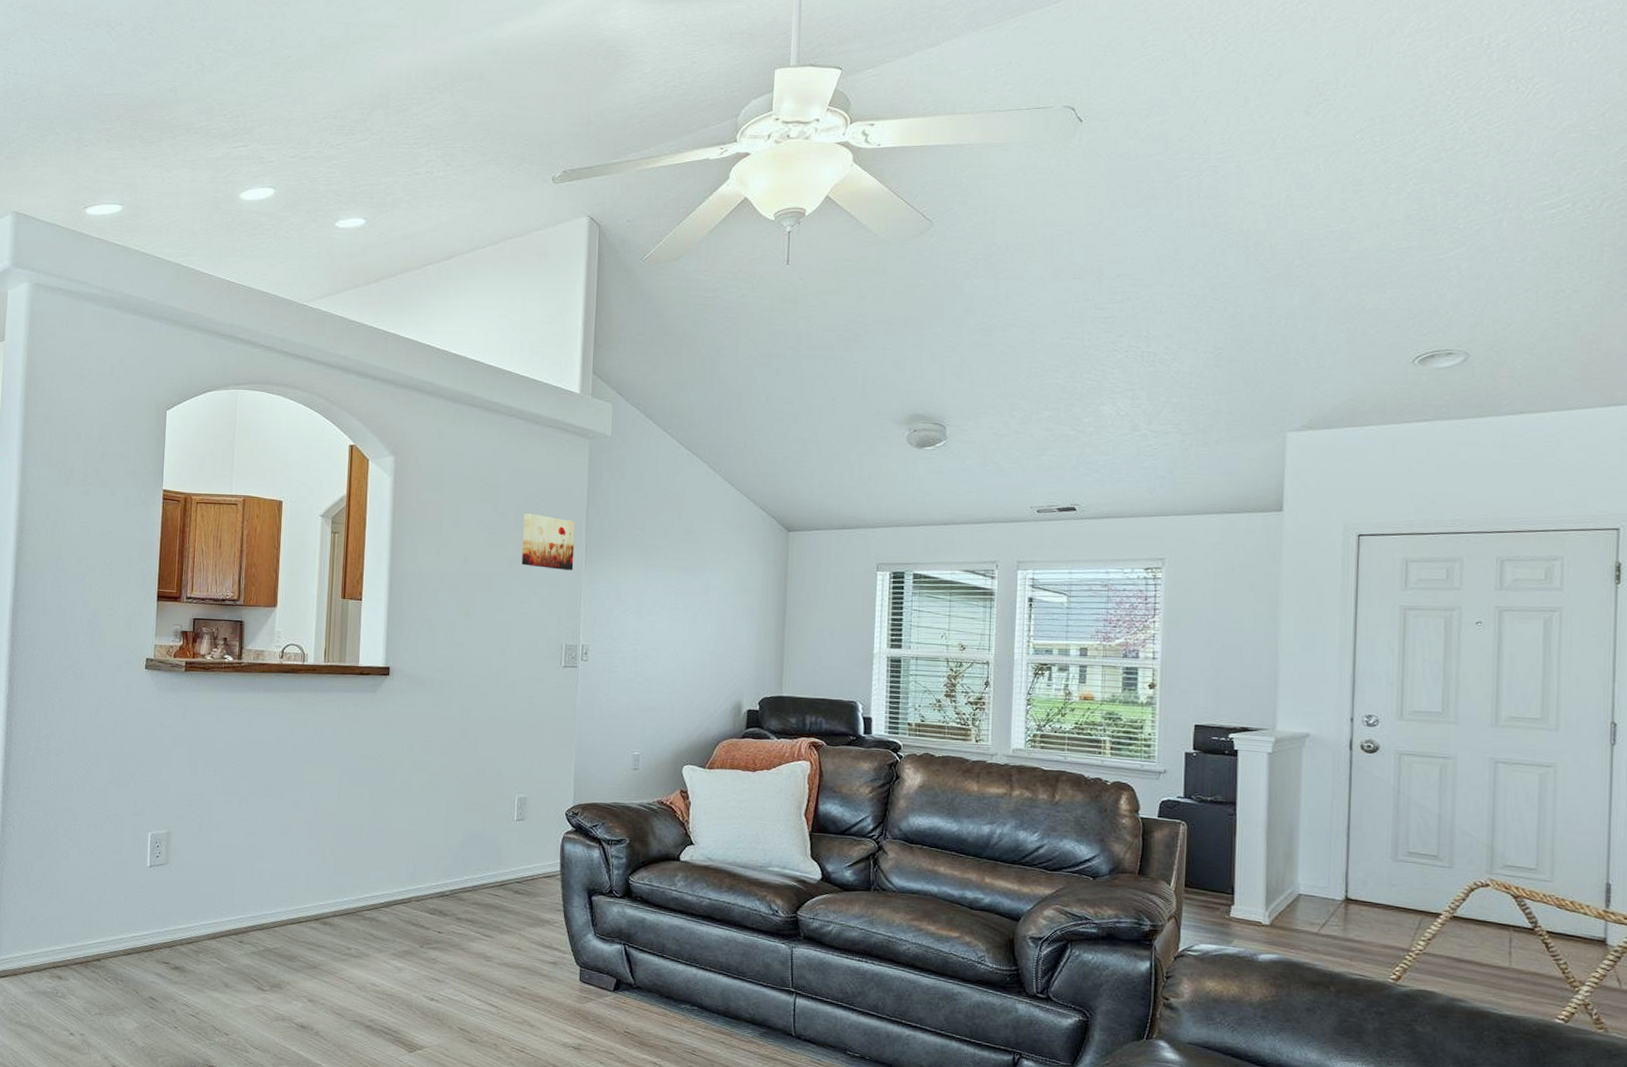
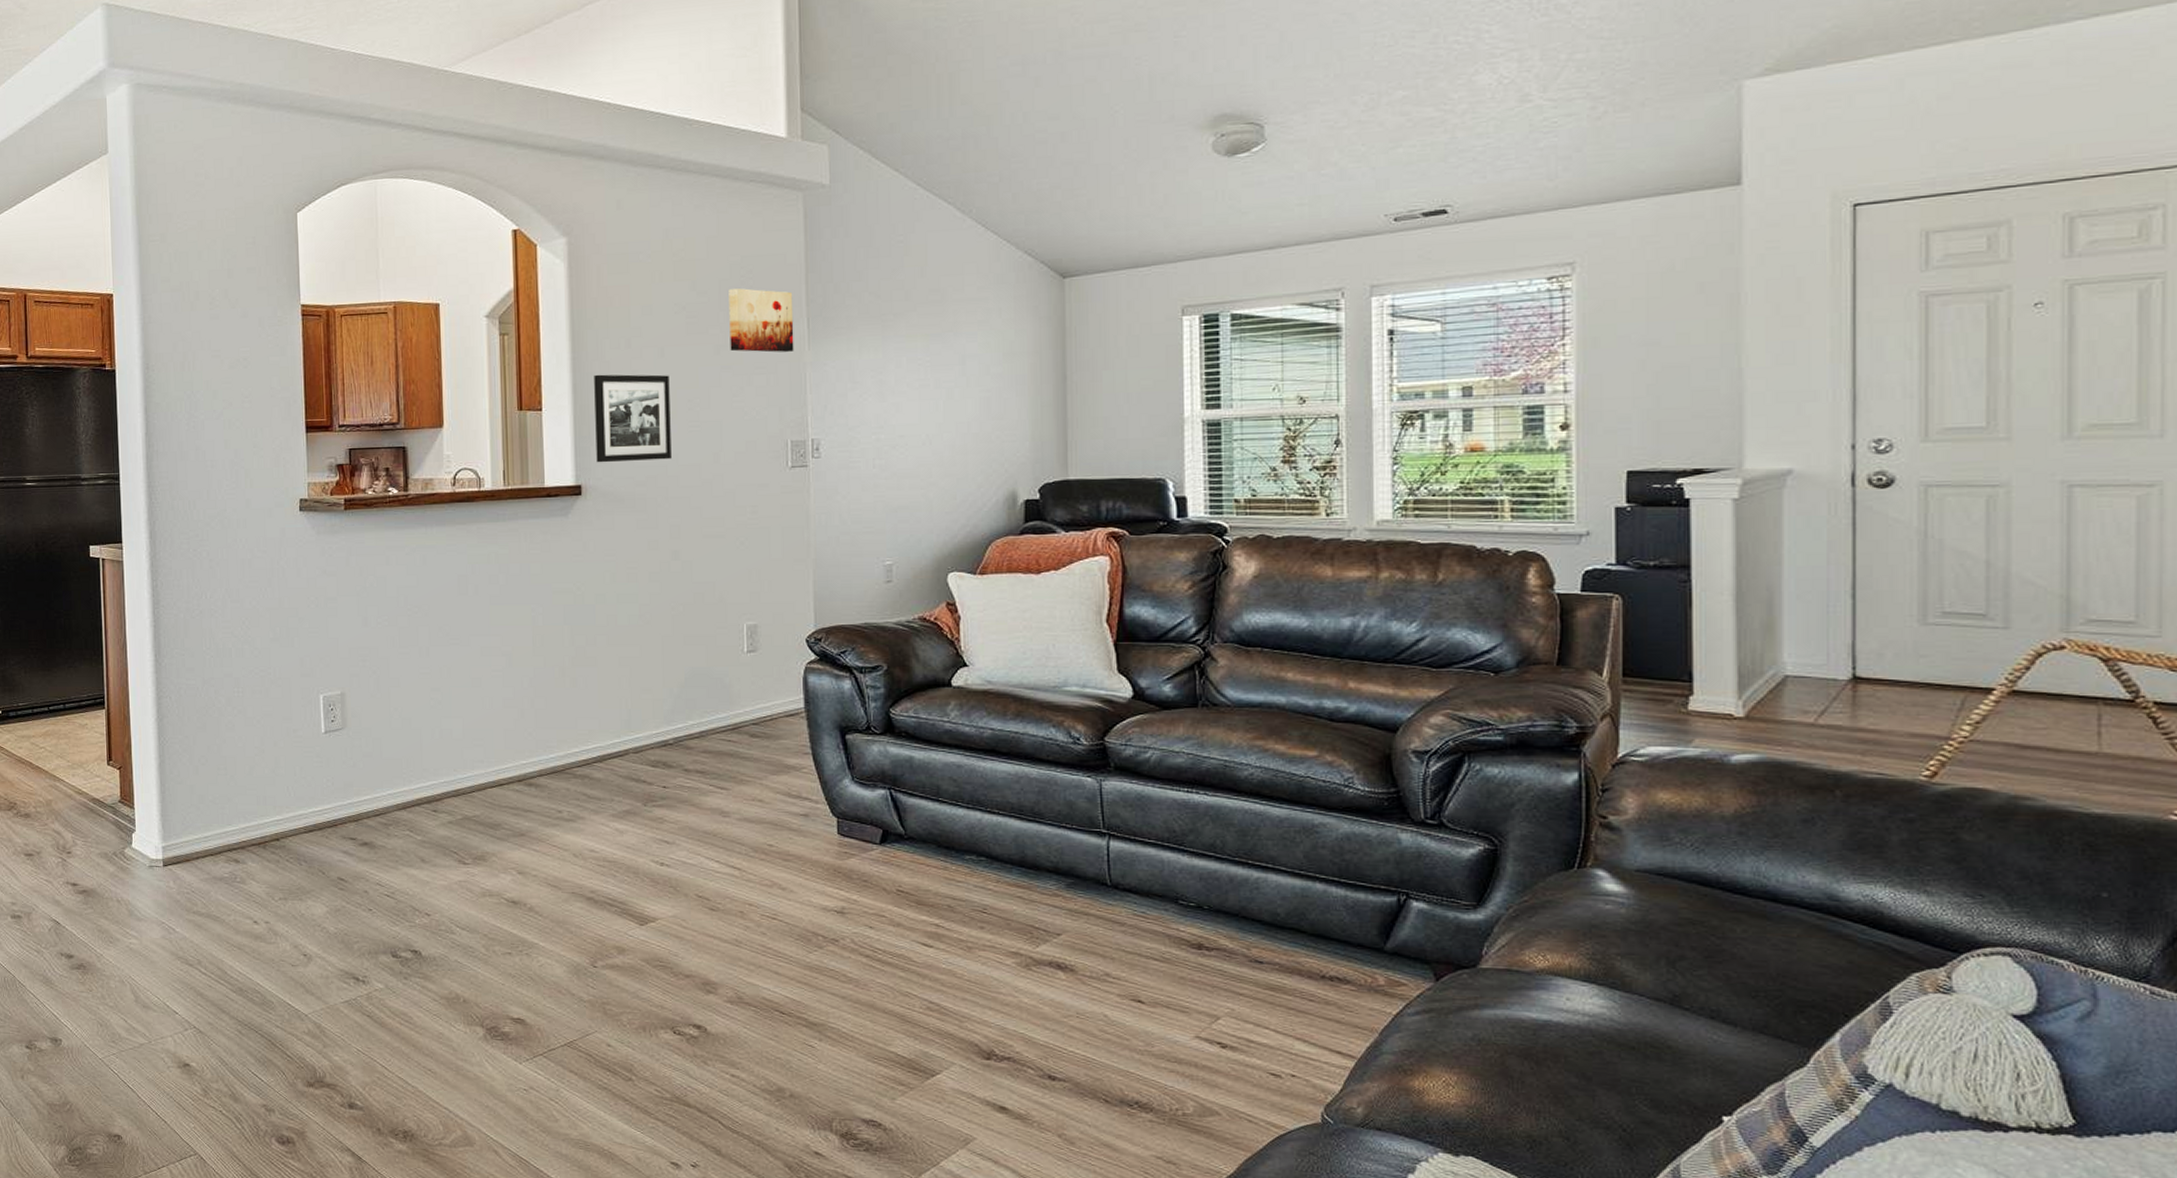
picture frame: none [404,574,470,652] -> present [594,374,672,463]

